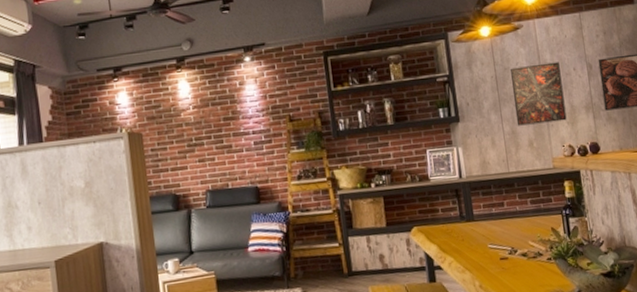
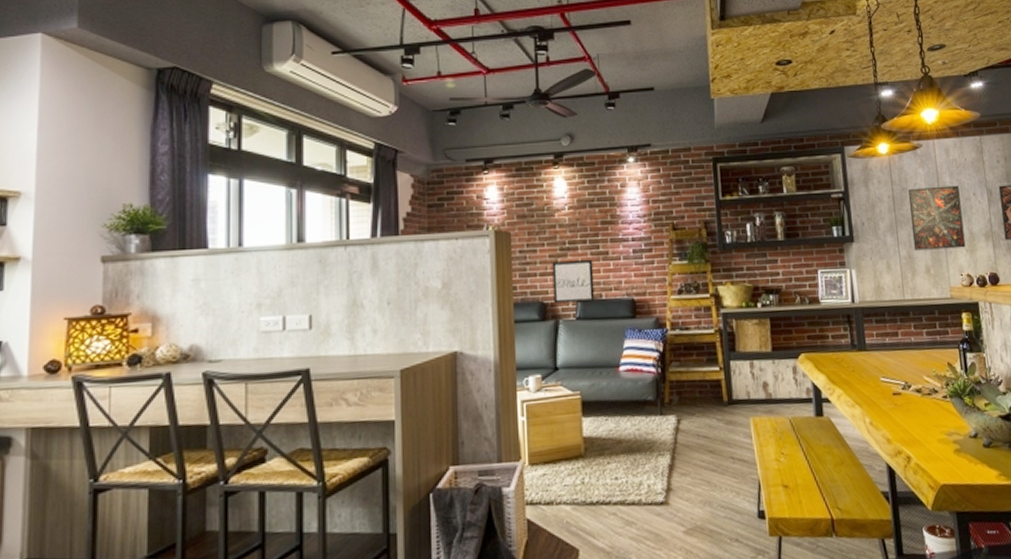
wall art: none [181,154,222,195] -> present [552,260,595,304]

